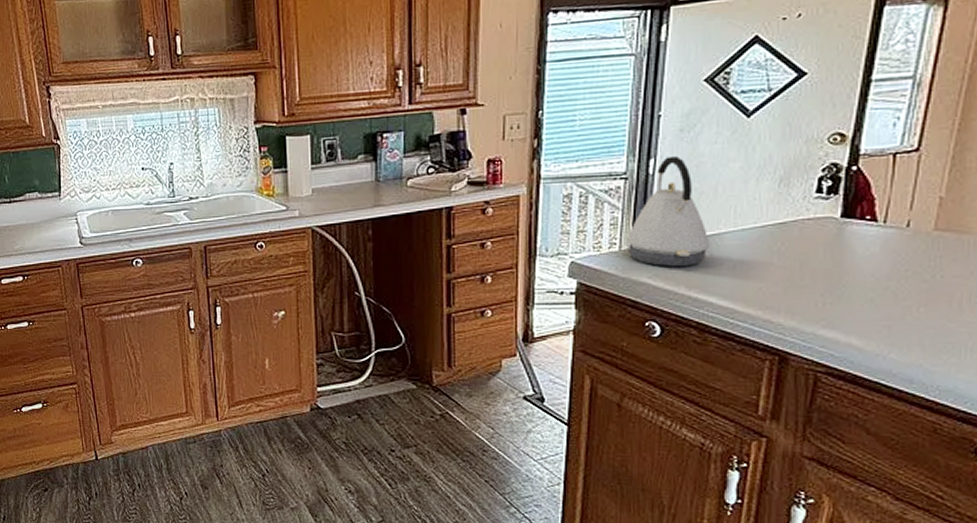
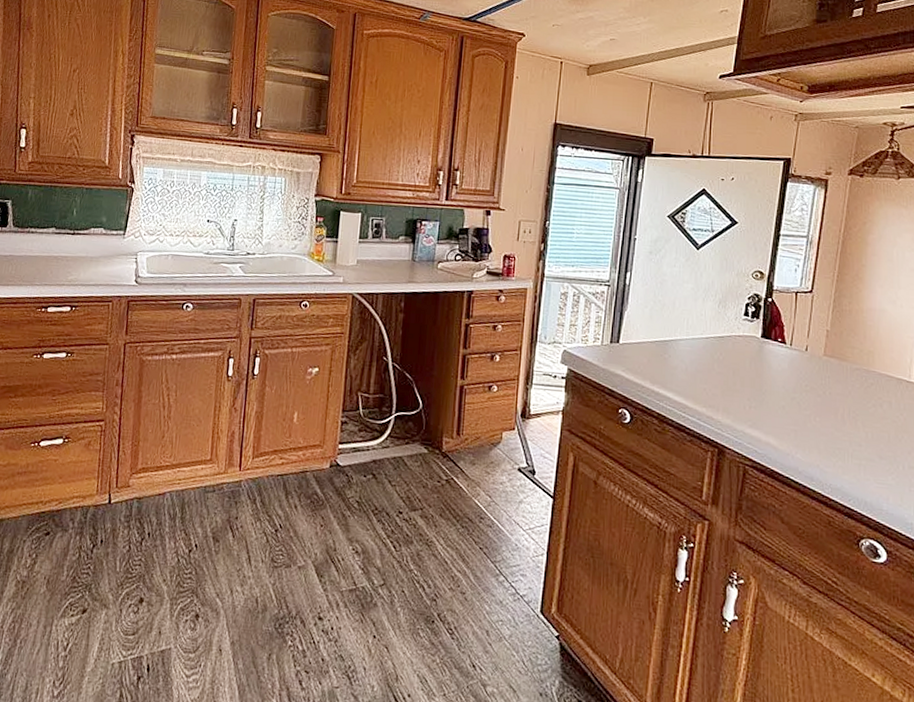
kettle: present [627,156,709,267] -> none [607,272,669,365]

